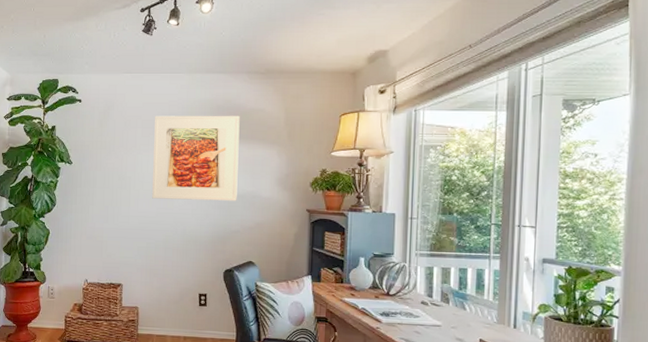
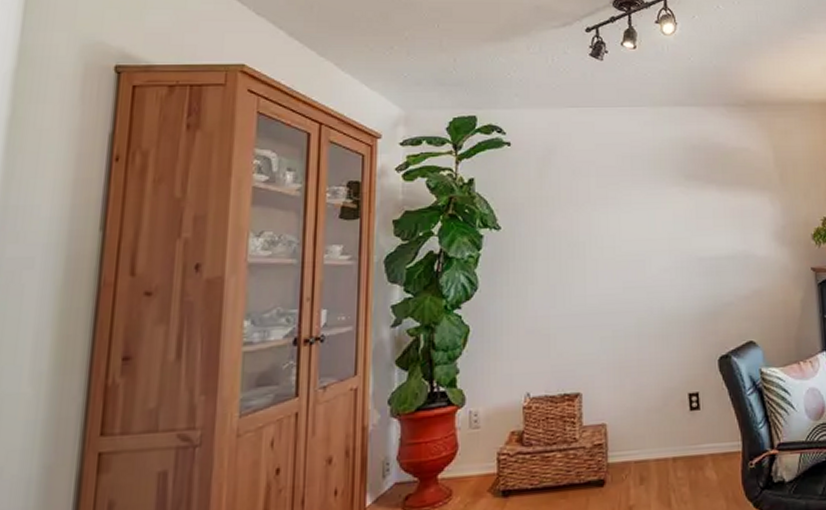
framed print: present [152,115,240,201] -> none [613,156,727,269]

